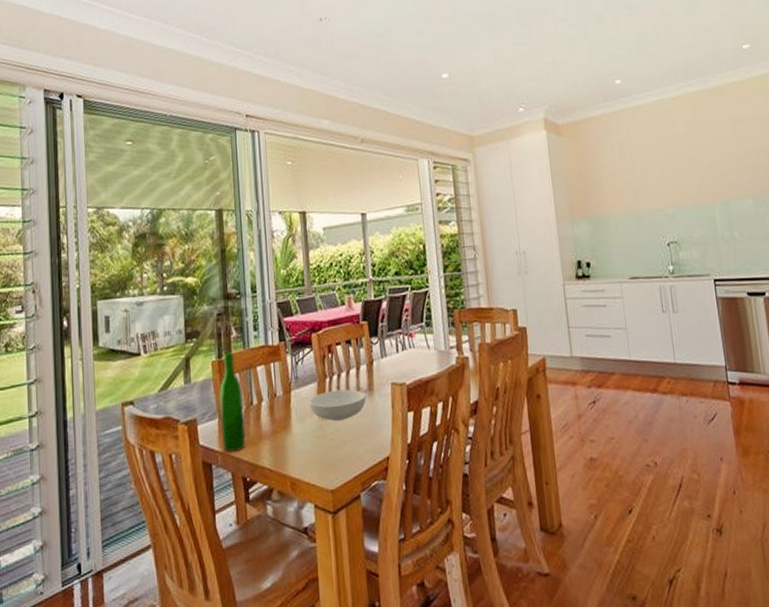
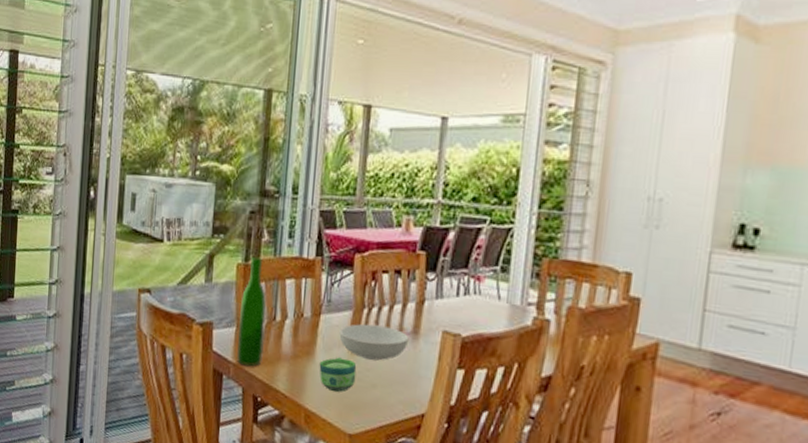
cup: none [296,424,329,456] -> present [319,357,357,392]

